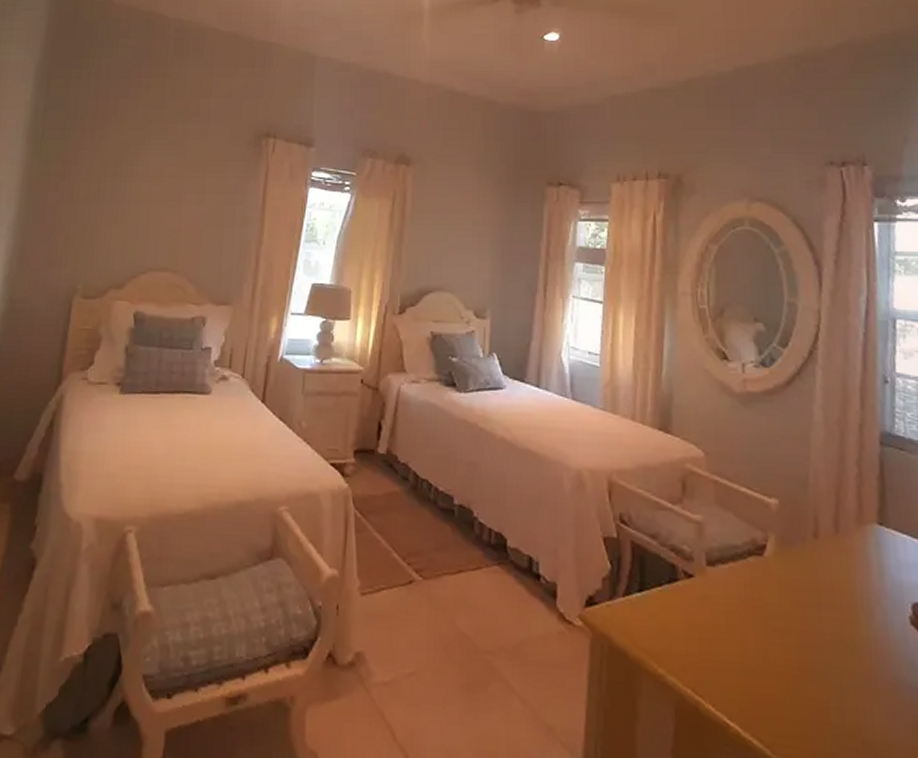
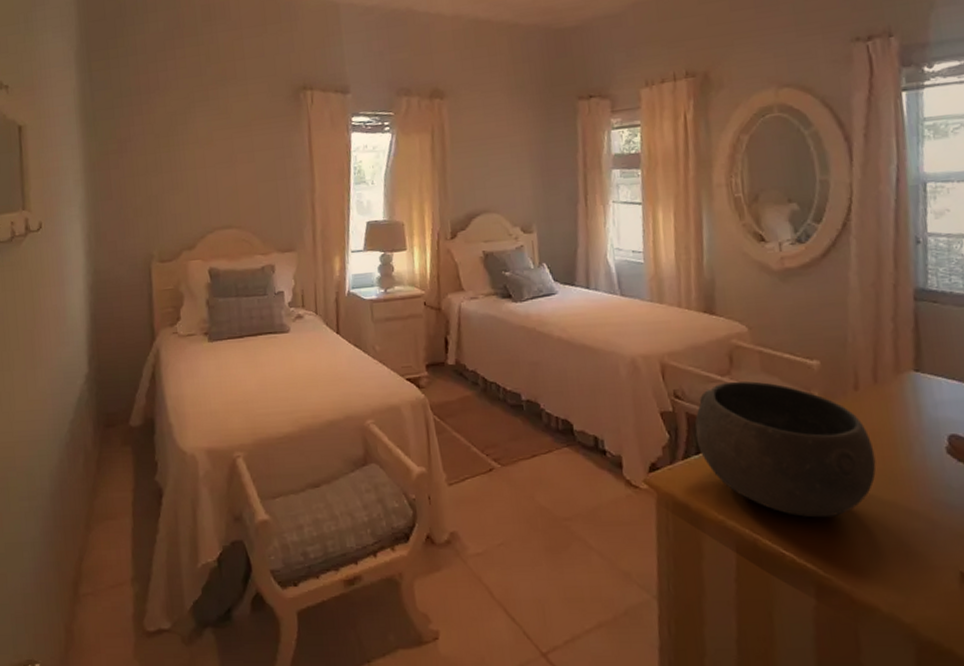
bowl: none [639,511,834,686] -> present [694,381,876,518]

